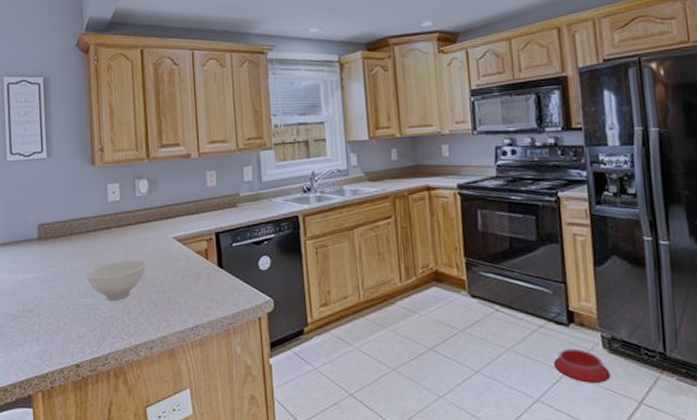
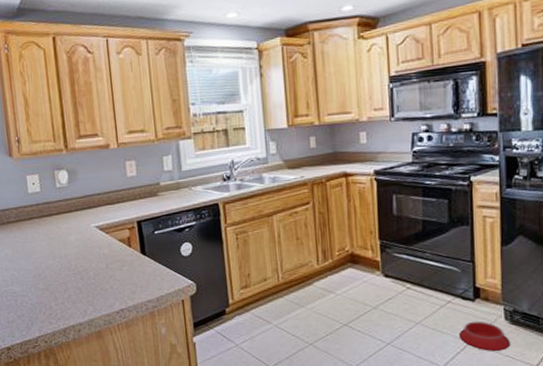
bowl: present [85,259,147,300] -> none [10,248,71,288]

